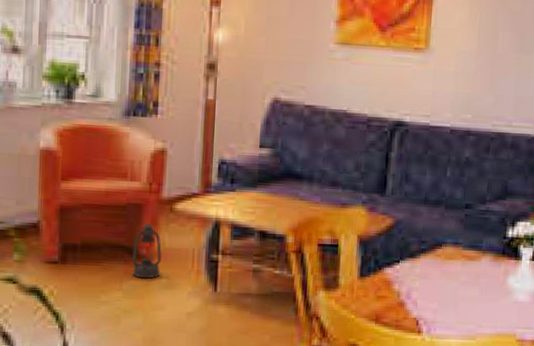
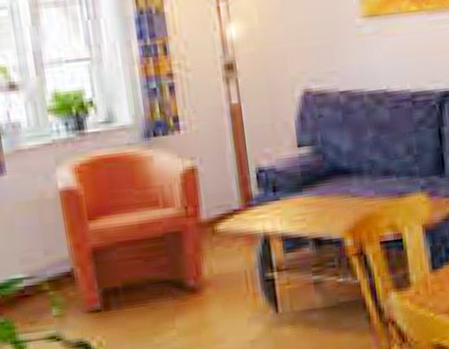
lantern: present [132,224,162,279] -> none [179,251,214,312]

